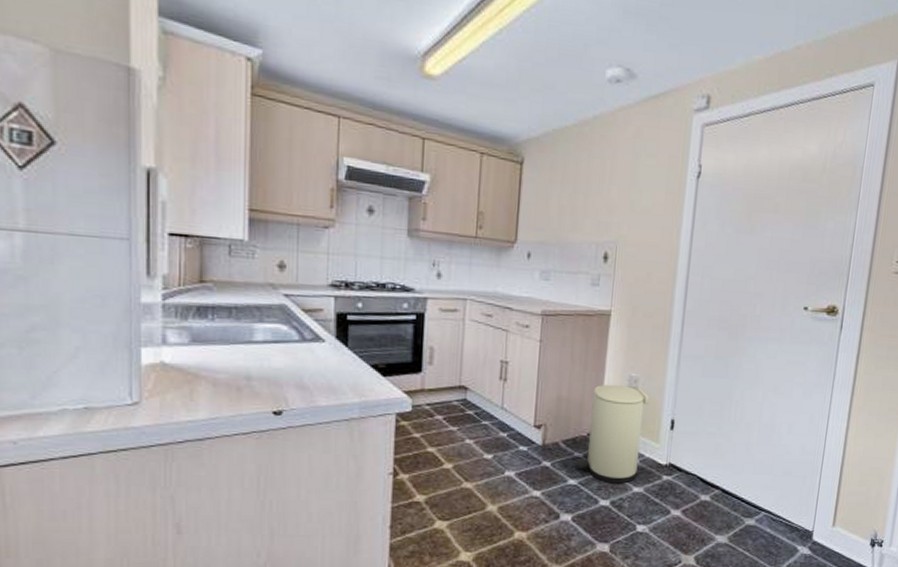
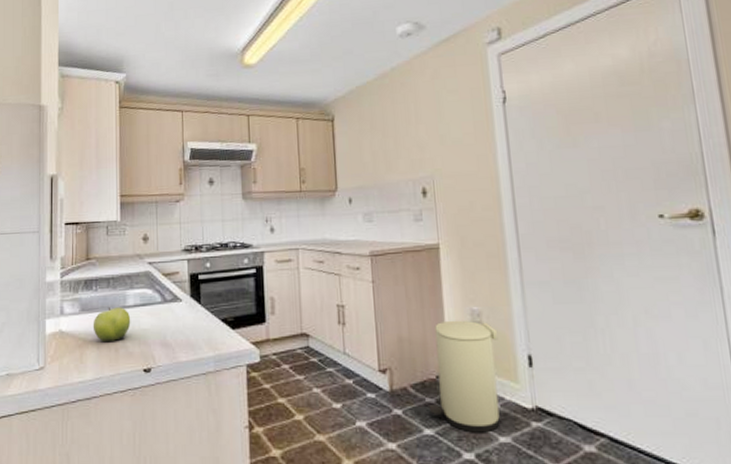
fruit: none [207,339,259,380] -> present [92,306,131,343]

